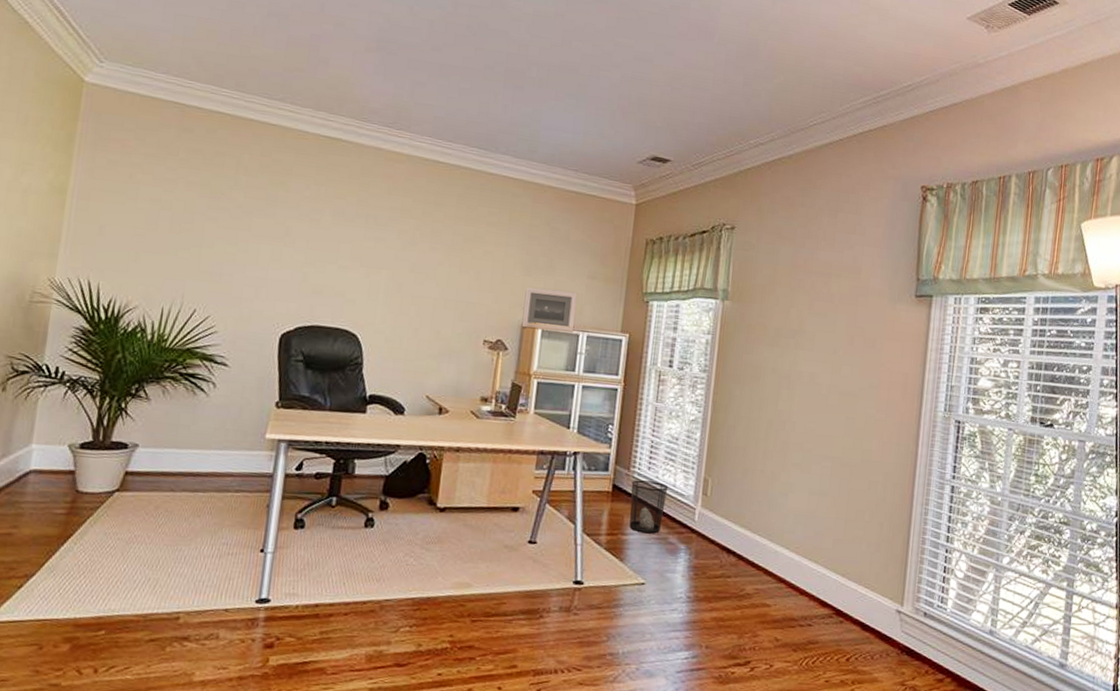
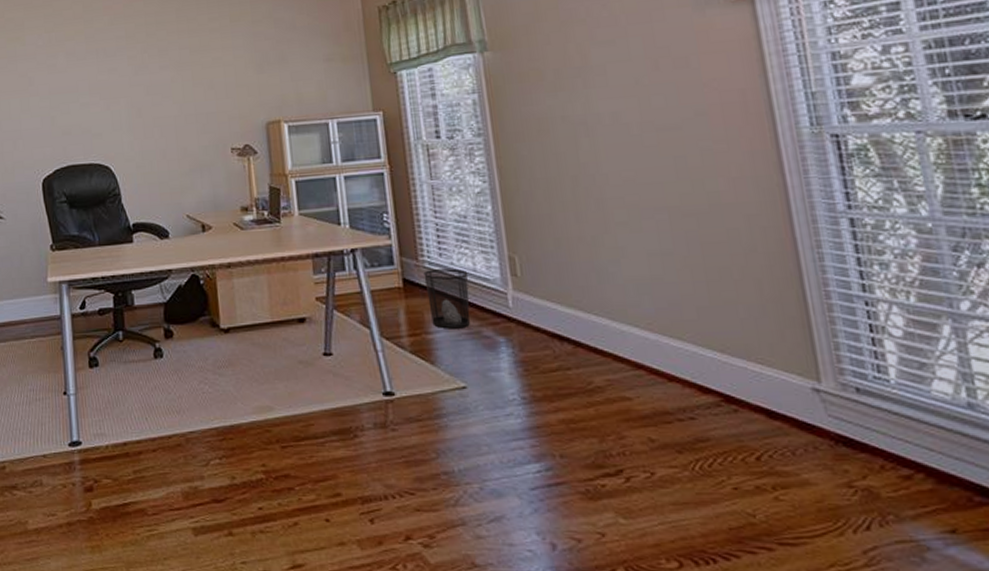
picture frame: present [521,287,577,333] -> none [262,80,322,128]

